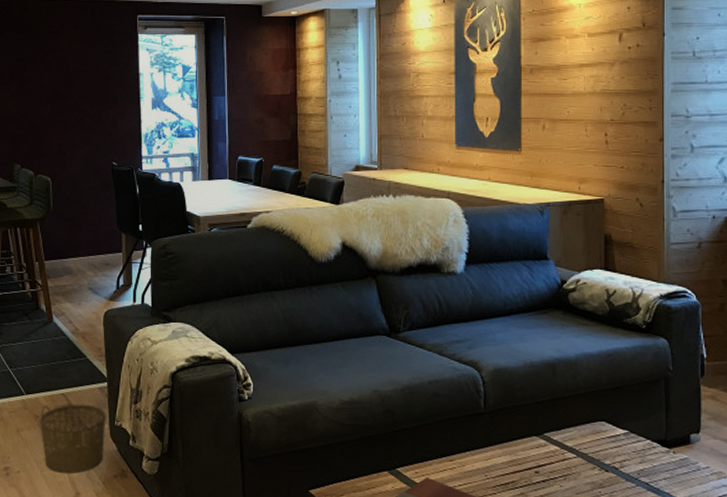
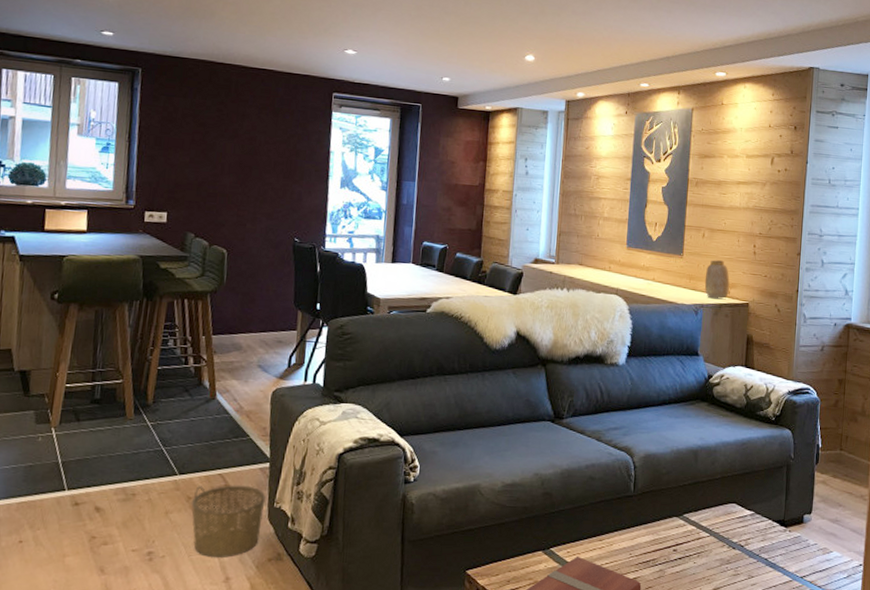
vase: none [549,153,579,197] -> present [704,260,730,300]

